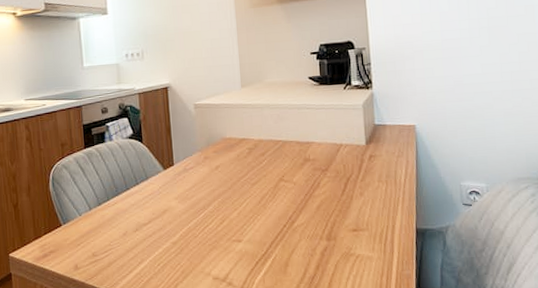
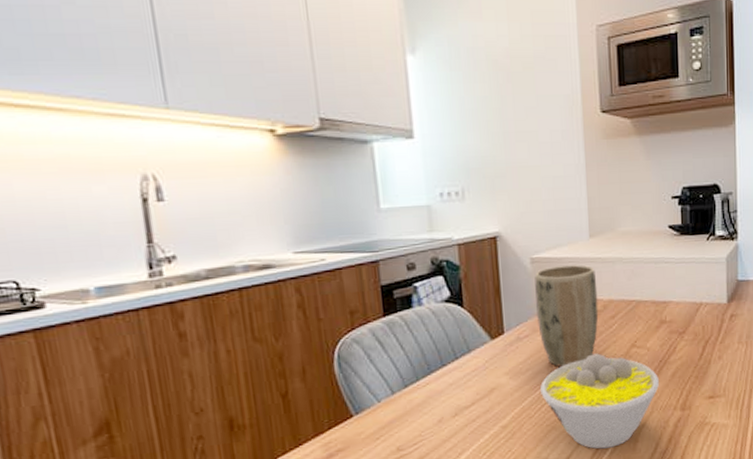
plant pot: none [197,110,251,196] -> present [534,264,599,368]
bowl: none [203,185,306,270] -> present [540,353,660,449]

